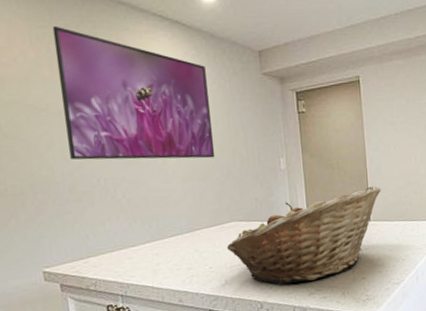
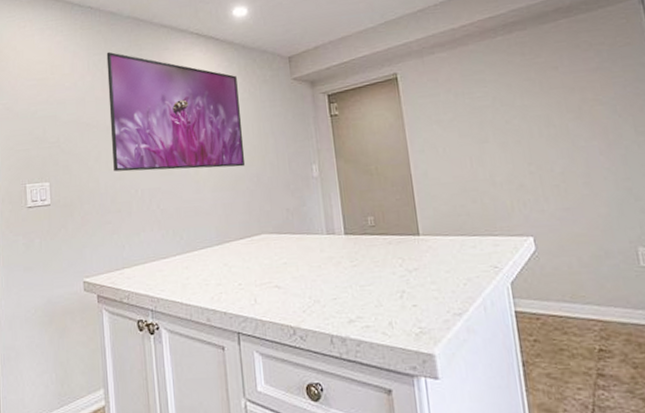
fruit basket: present [227,185,382,285] -> none [257,193,431,308]

